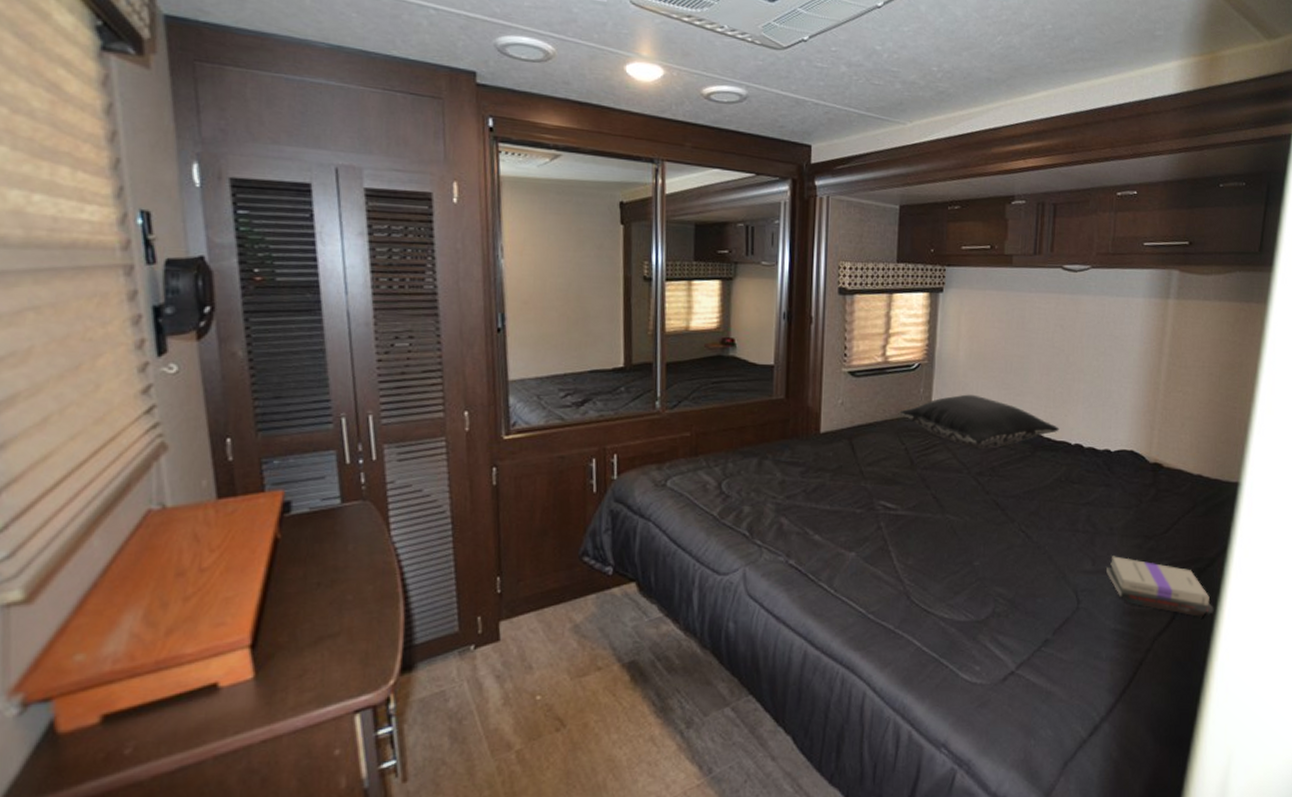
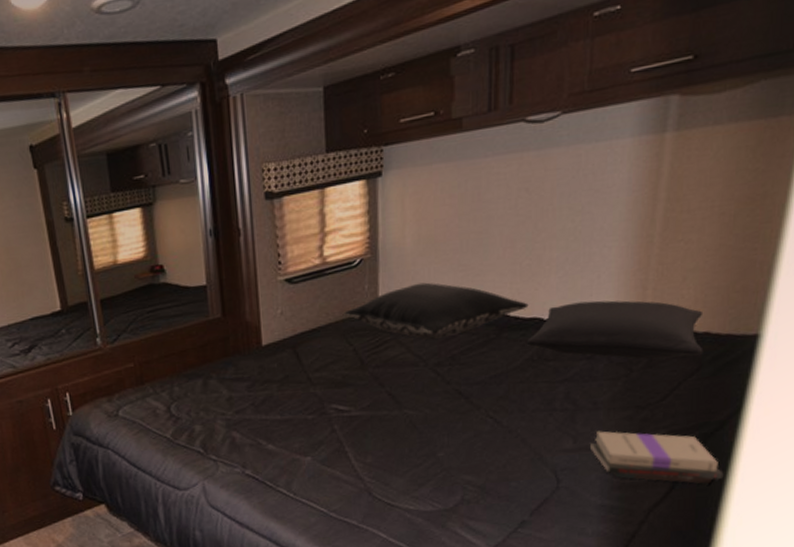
pillow: none [1056,432,1197,495] -> present [526,300,704,360]

